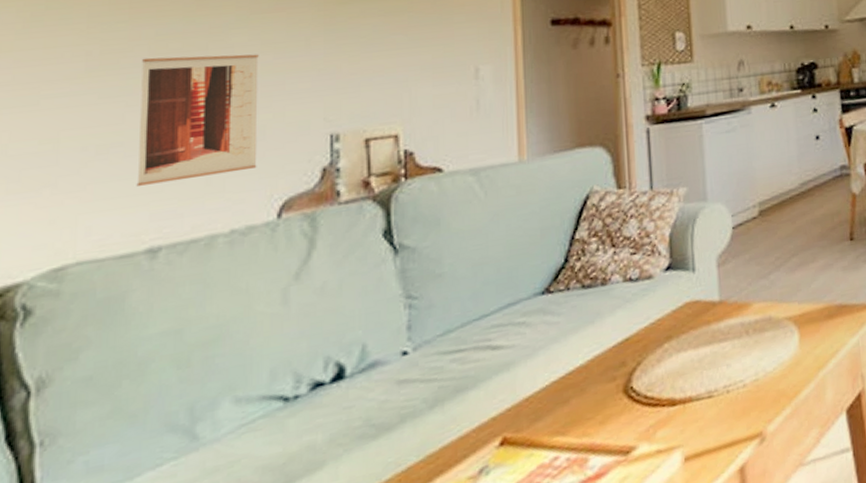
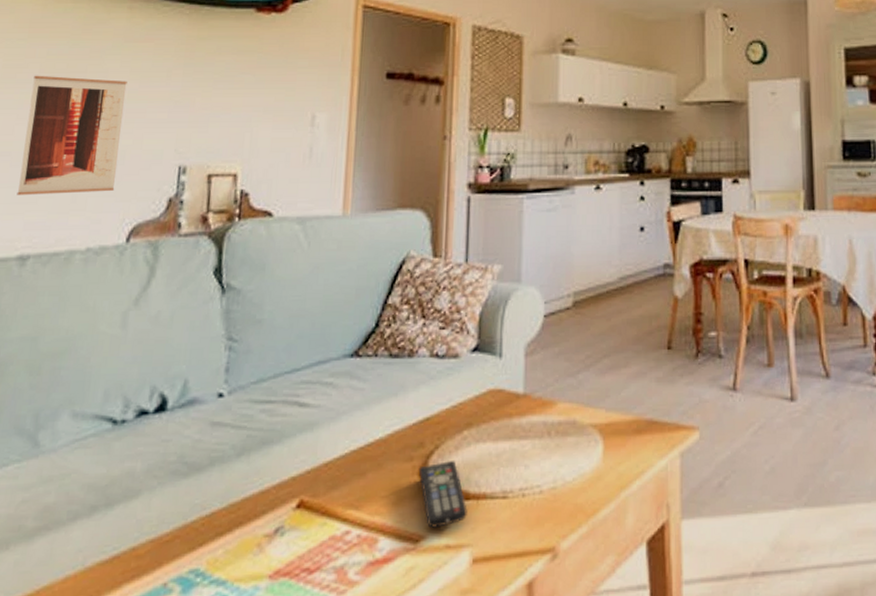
remote control: none [622,373,675,438] -> present [418,461,467,528]

